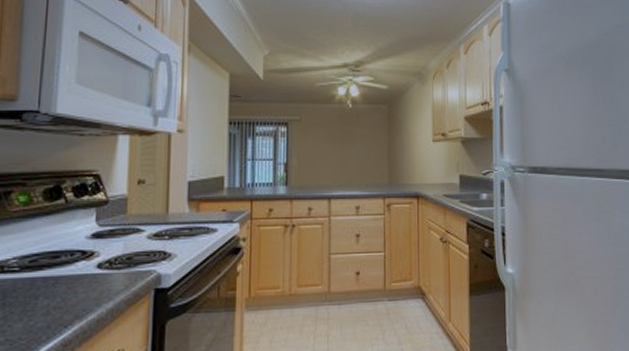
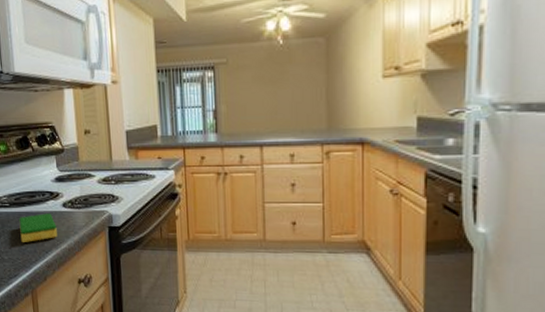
dish sponge: none [29,277,85,316] -> present [19,213,57,242]

